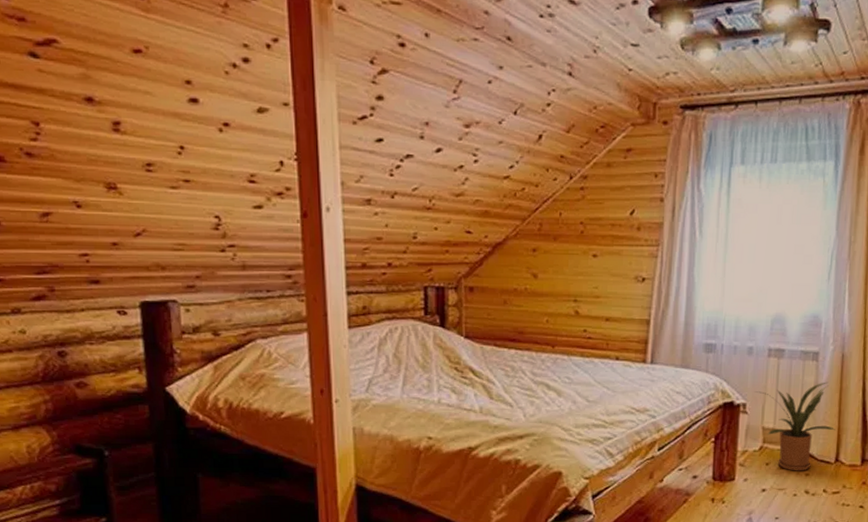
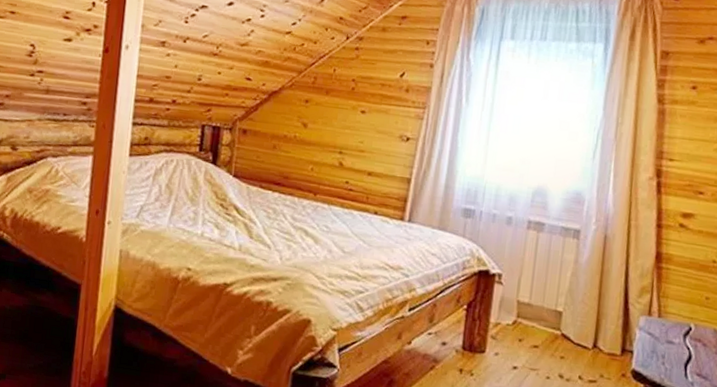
house plant: present [754,382,836,471] -> none [511,261,595,353]

